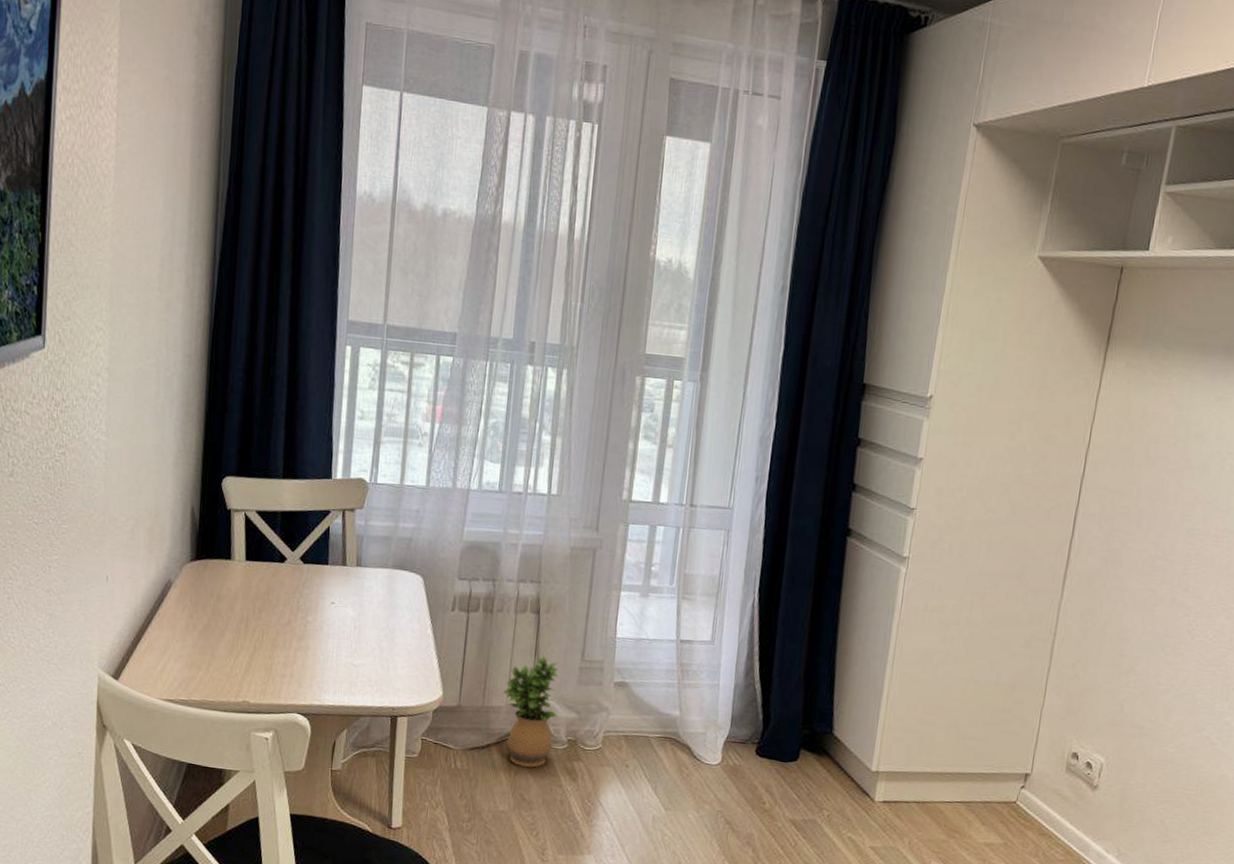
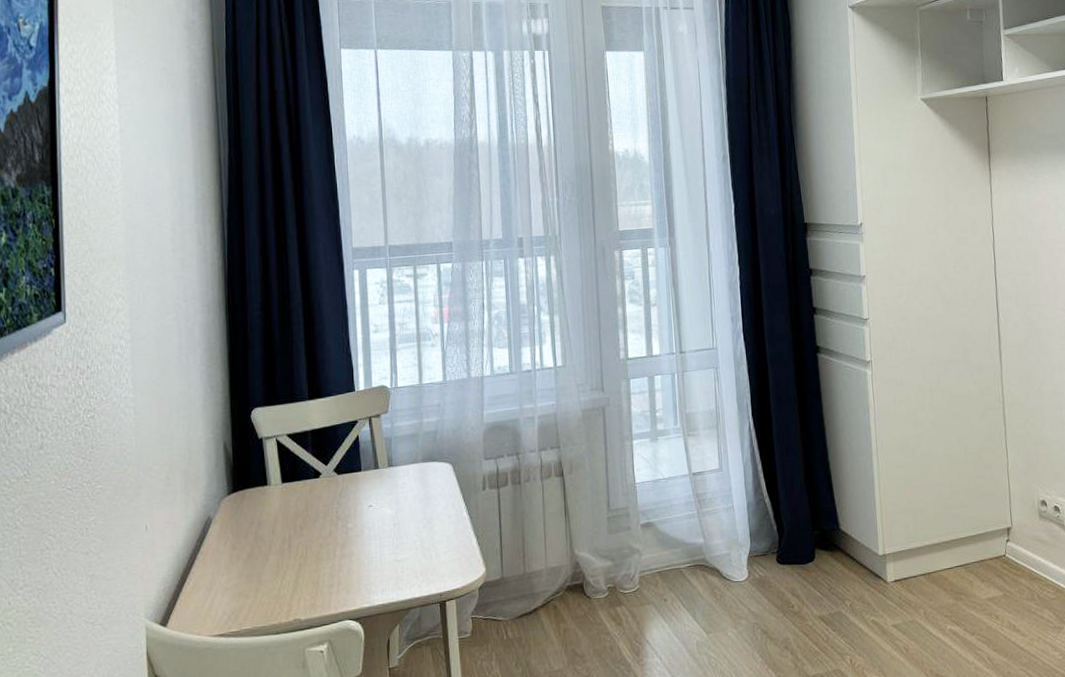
potted plant: present [502,656,558,768] -> none [540,514,595,623]

